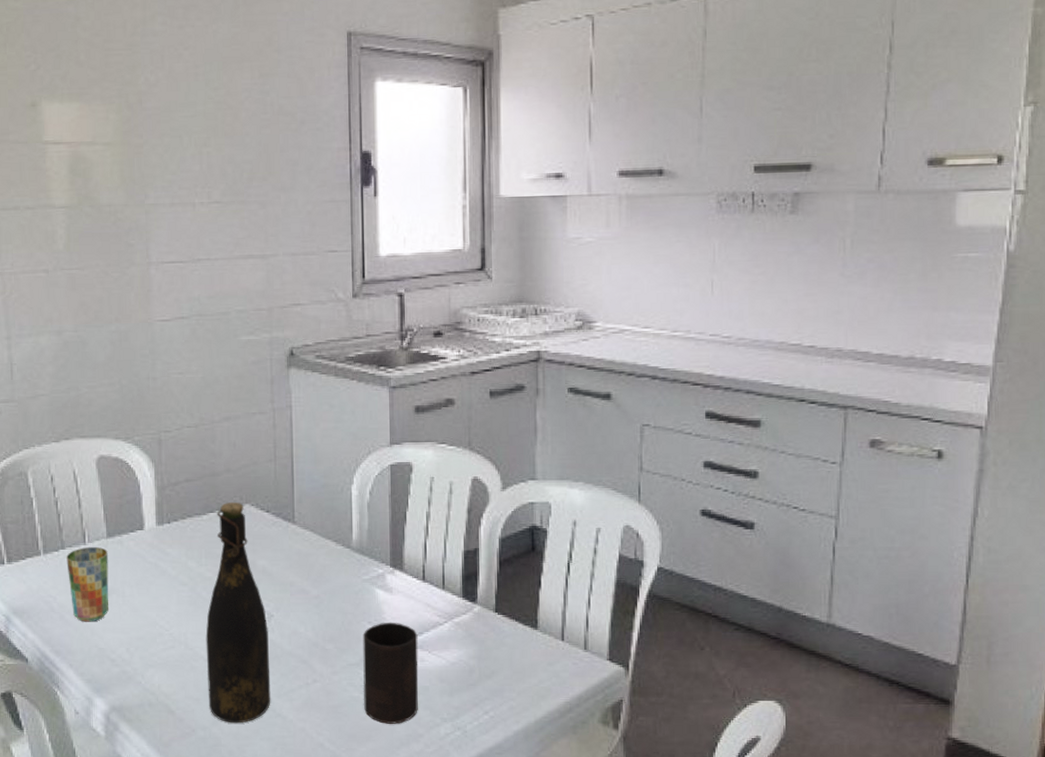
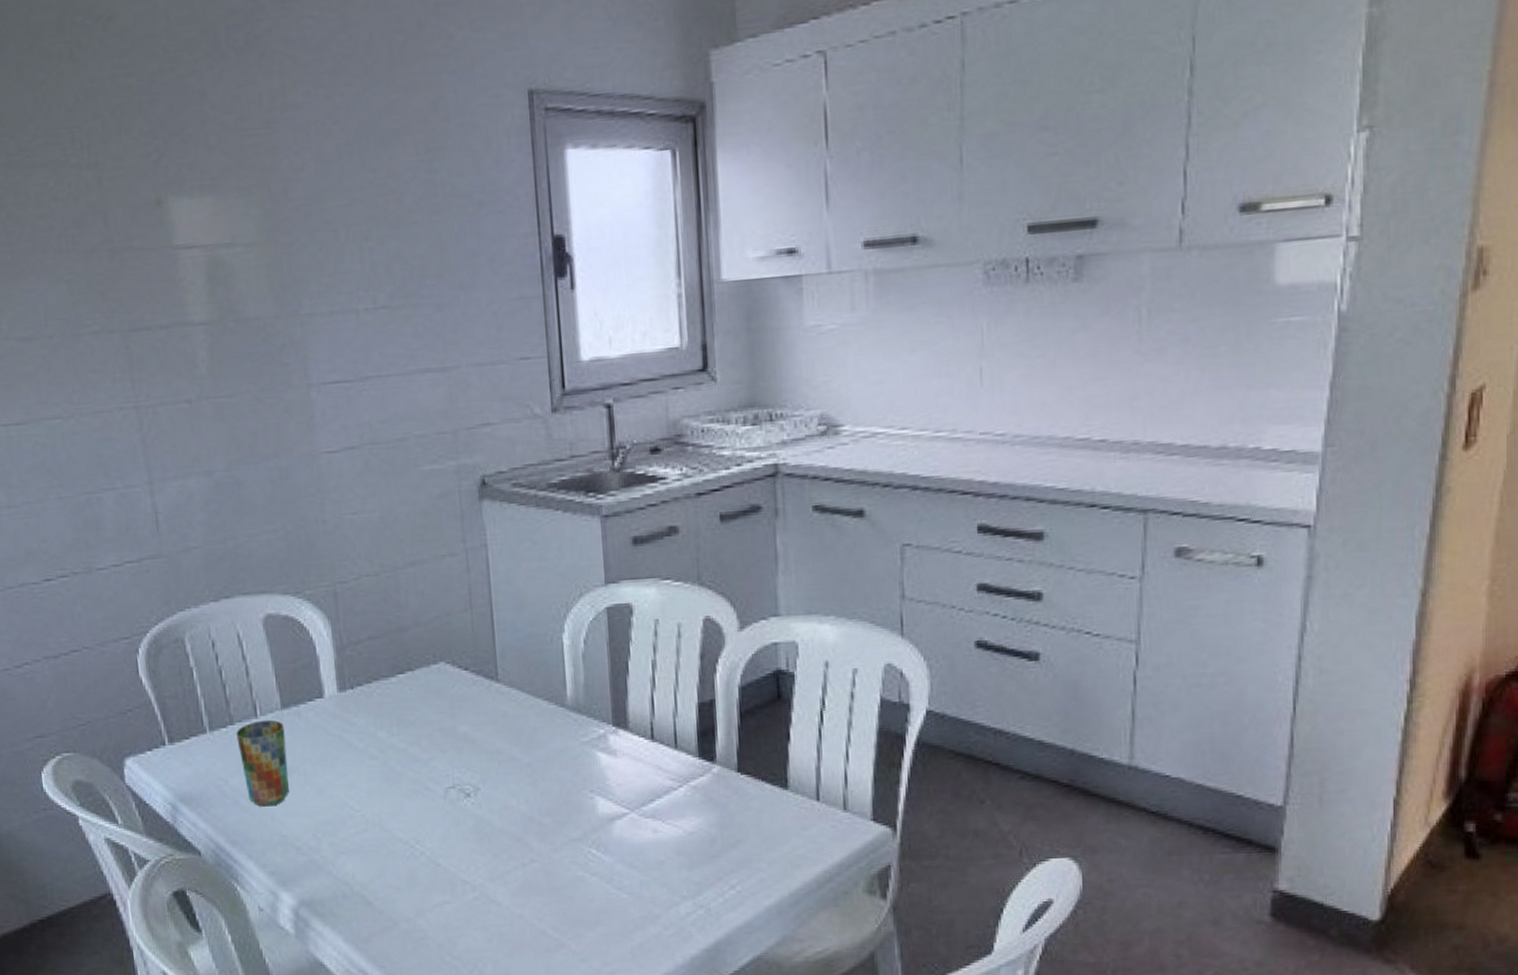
bottle: present [205,501,271,724] -> none [403,660,483,913]
cup: present [363,622,419,724] -> none [584,789,653,905]

